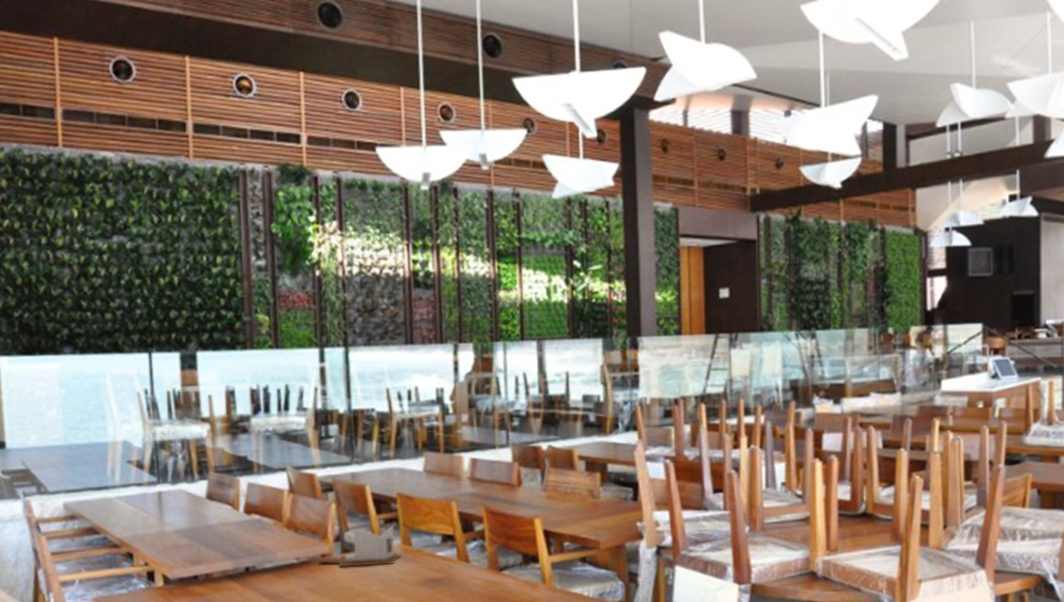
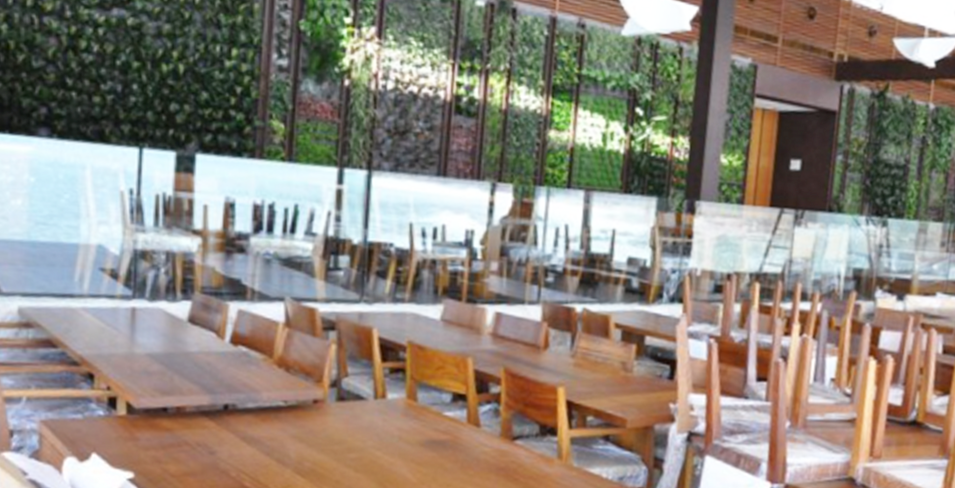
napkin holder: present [318,525,402,568] -> none [308,374,404,420]

